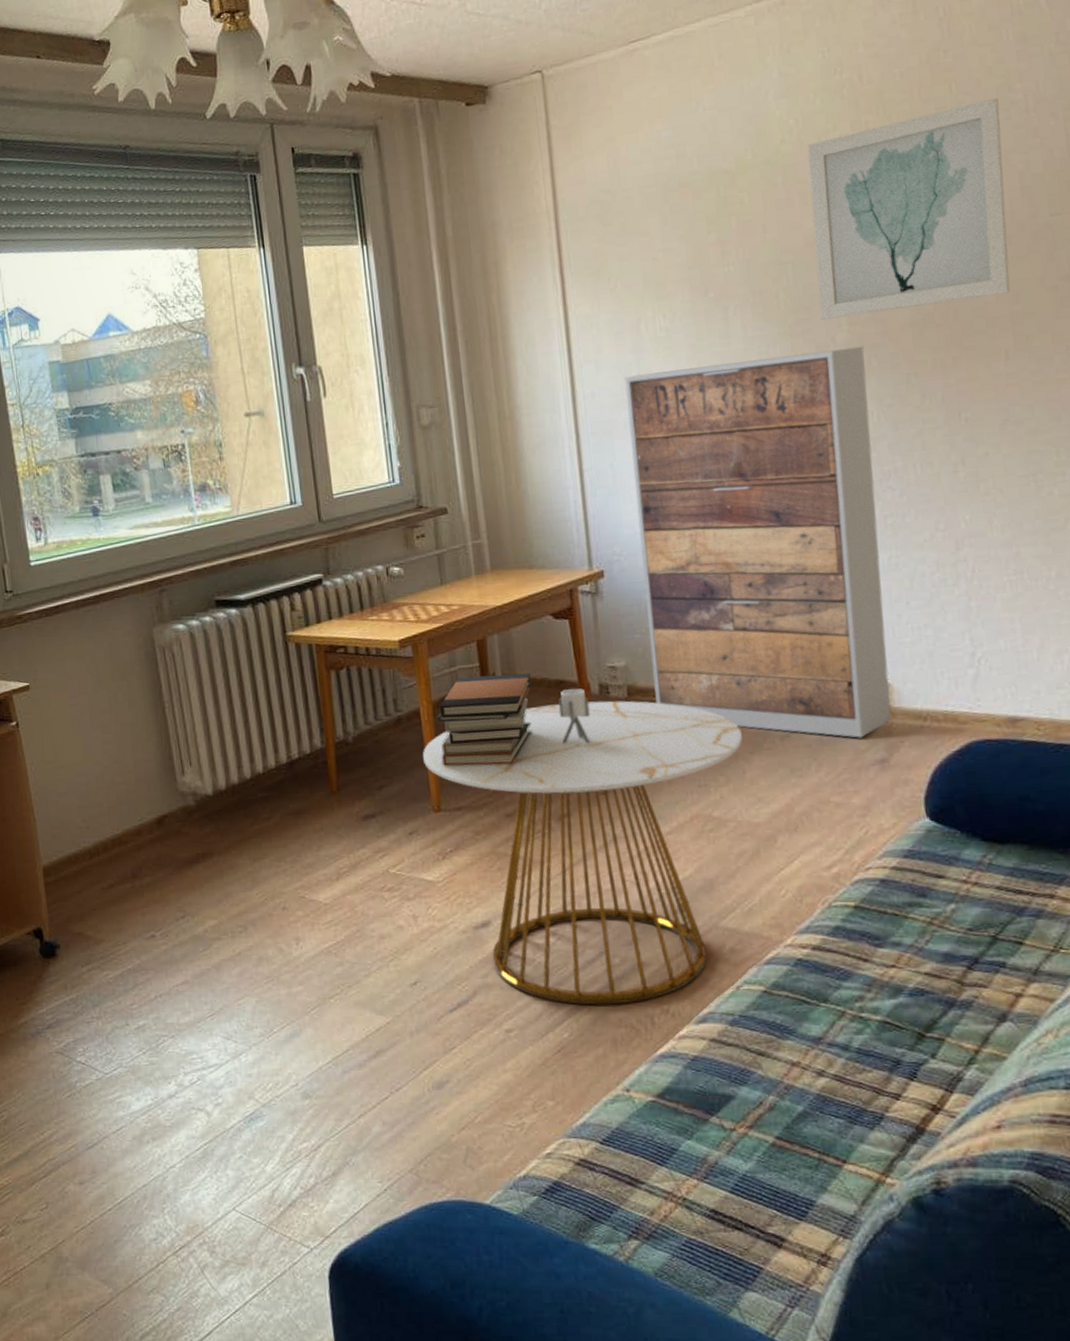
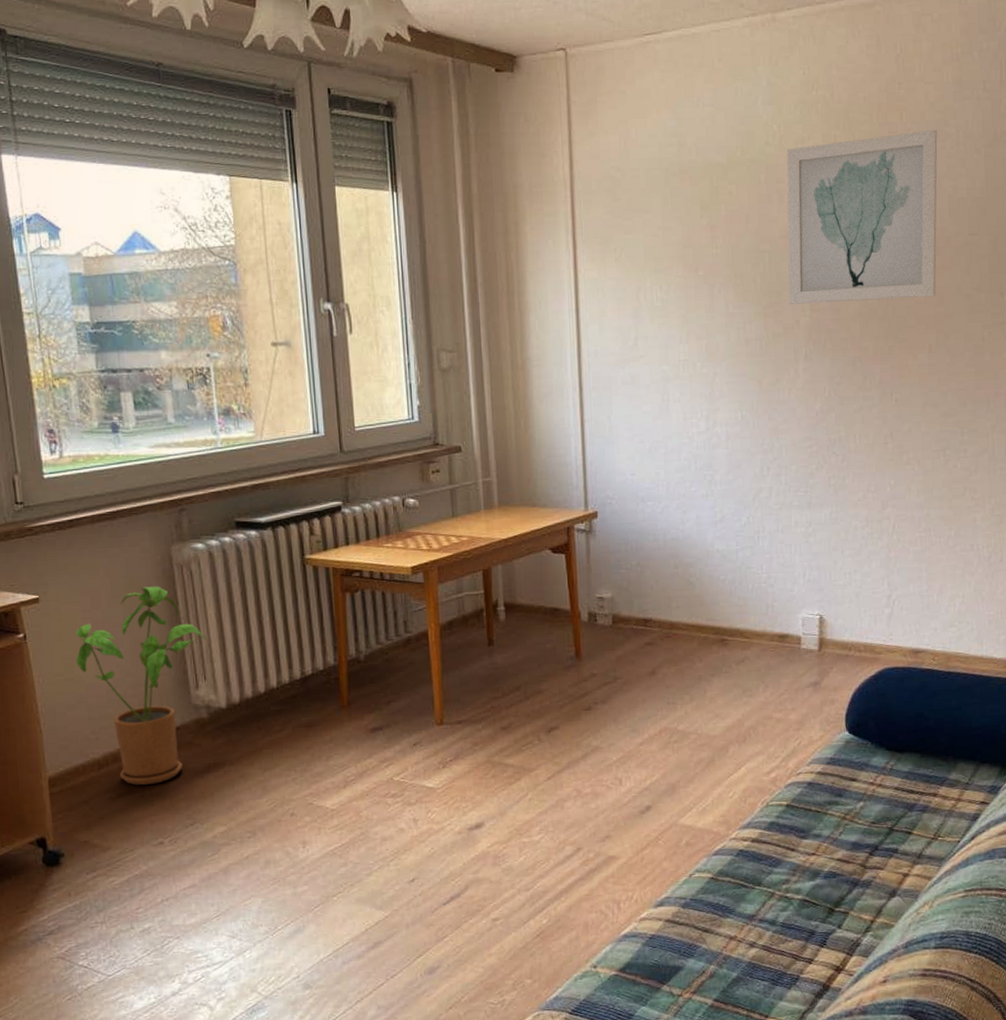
house plant: none [64,669,191,875] -> present [76,586,207,785]
side table: present [423,688,743,1005] -> none [429,616,706,895]
book stack: present [436,672,532,767] -> none [442,600,530,684]
cabinet: present [624,345,892,738] -> none [624,330,824,664]

